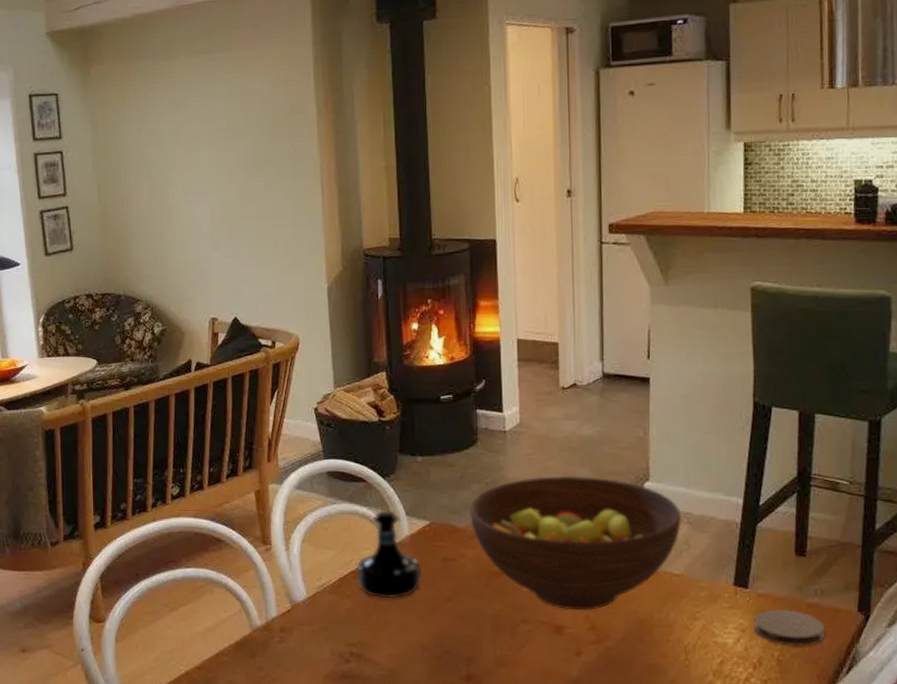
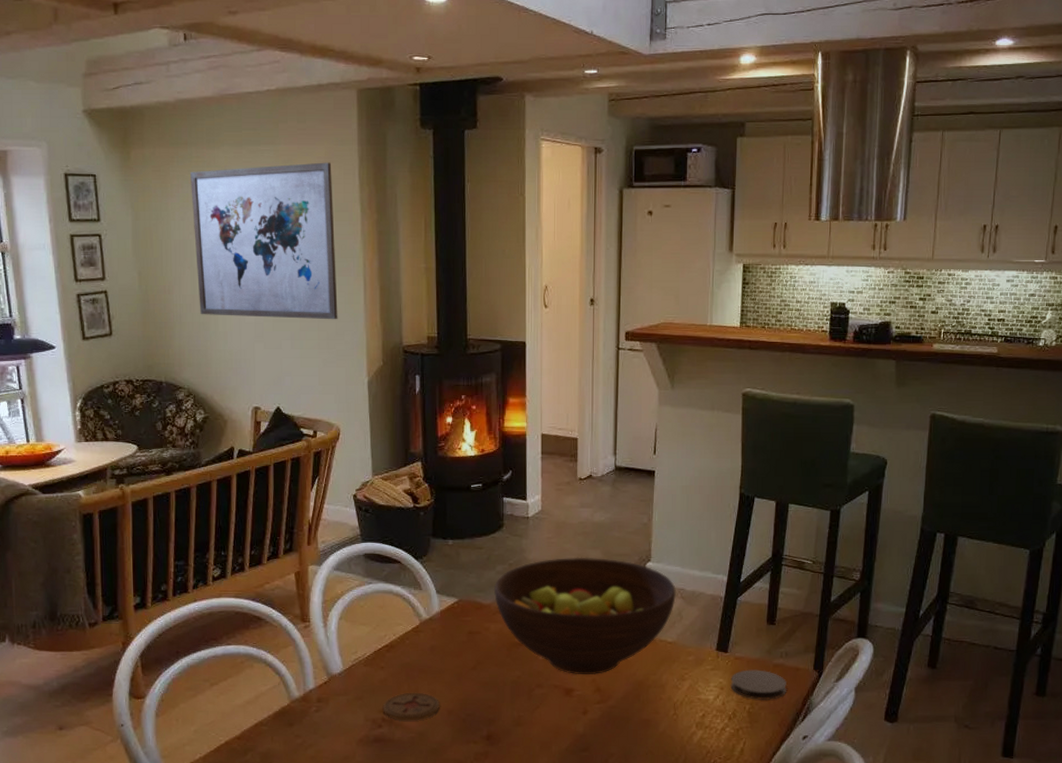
wall art: none [147,64,295,226] -> present [190,162,338,320]
coaster: none [350,624,412,656] -> present [382,692,439,721]
tequila bottle: present [356,510,422,599] -> none [390,589,449,669]

